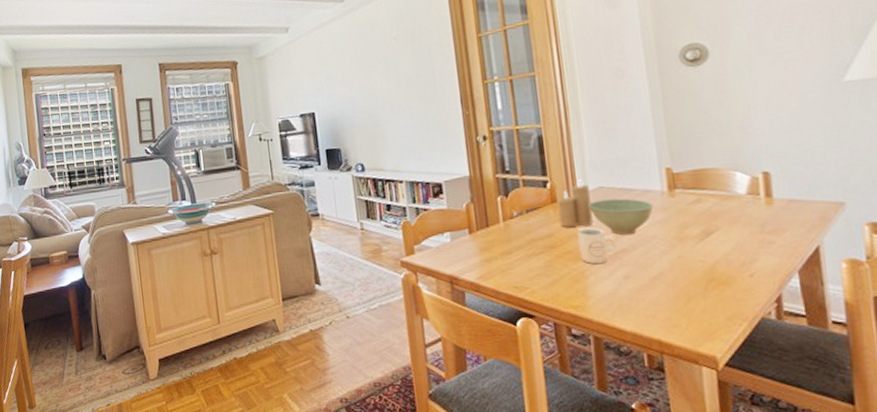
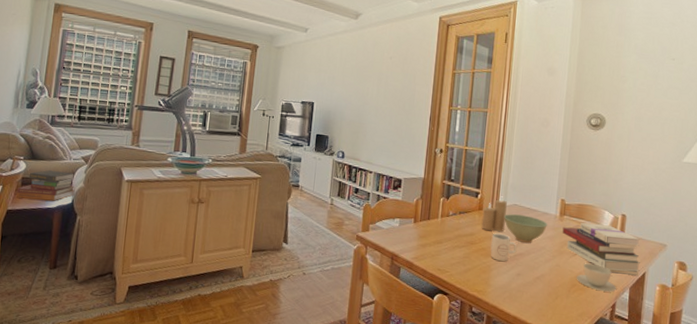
books: none [28,245,84,281] -> present [15,170,75,201]
books: none [676,190,809,255] -> present [562,223,640,275]
teacup: none [711,246,779,282] -> present [576,263,617,292]

